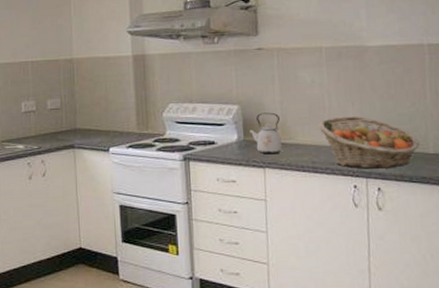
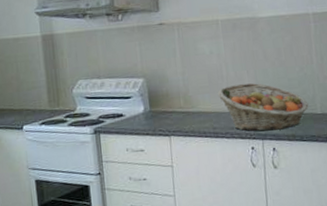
kettle: present [248,112,282,155] -> none [154,83,185,124]

